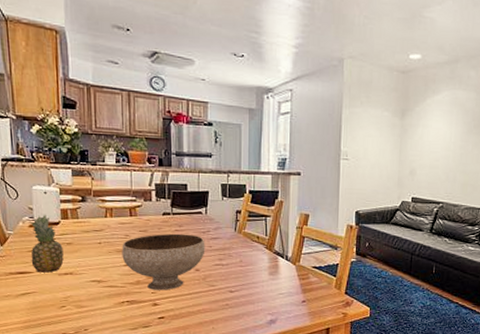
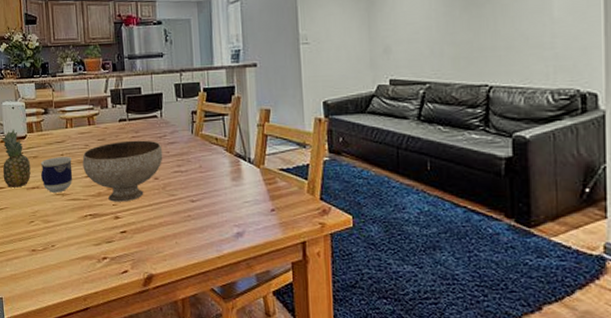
cup: none [75,245,111,279] -> present [40,157,73,193]

